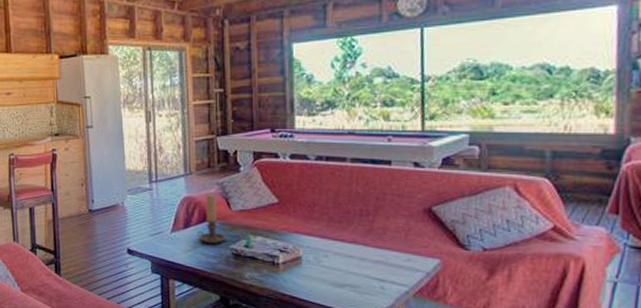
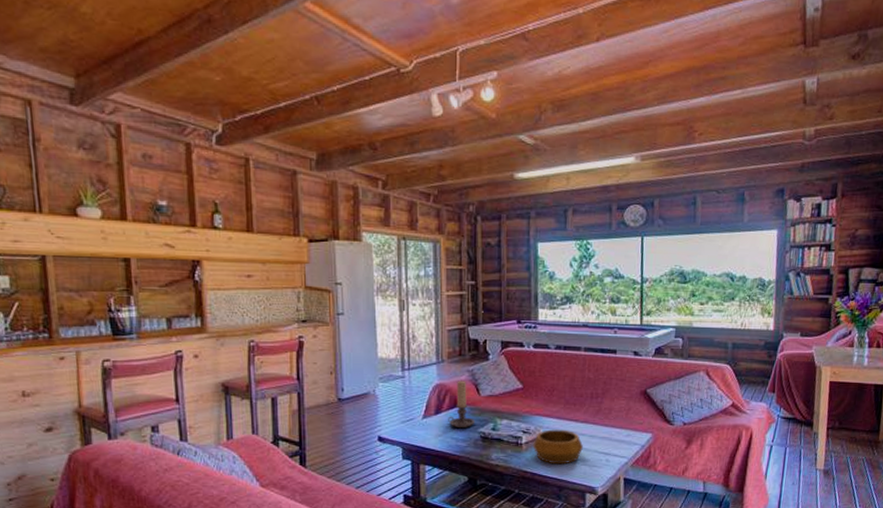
decorative bowl: none [291,249,353,289] -> present [532,429,584,464]

